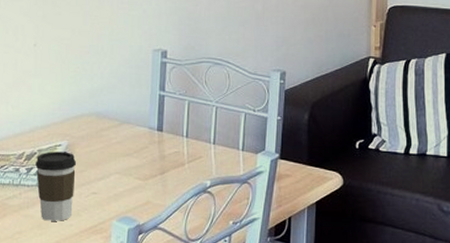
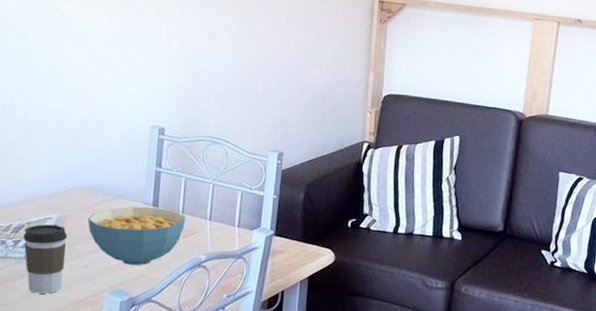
cereal bowl: none [95,132,190,191] -> present [88,207,185,265]

